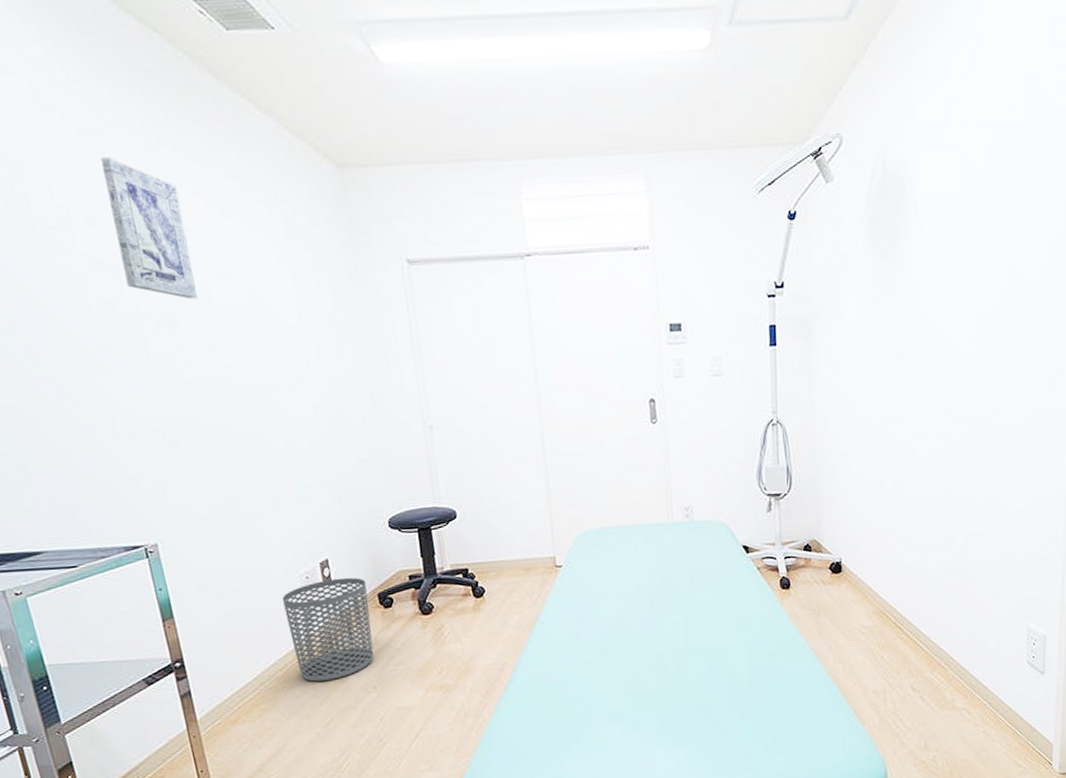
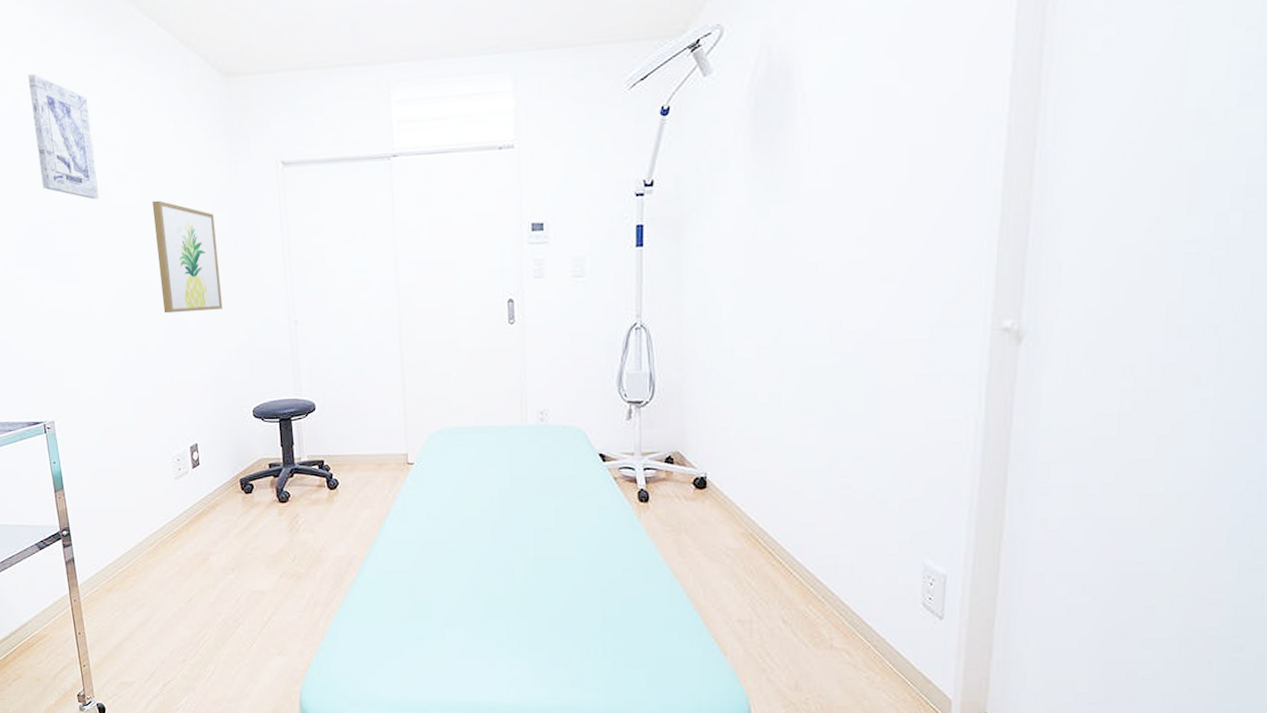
wall art: none [260,300,349,423] -> present [151,200,223,314]
waste bin: present [282,577,374,682] -> none [156,462,234,559]

